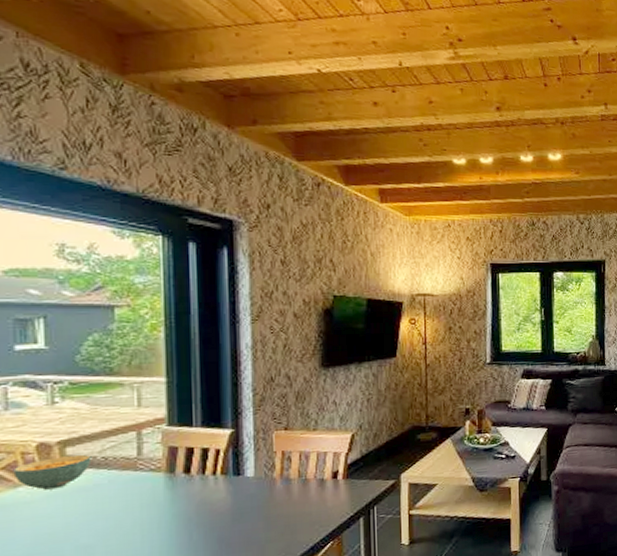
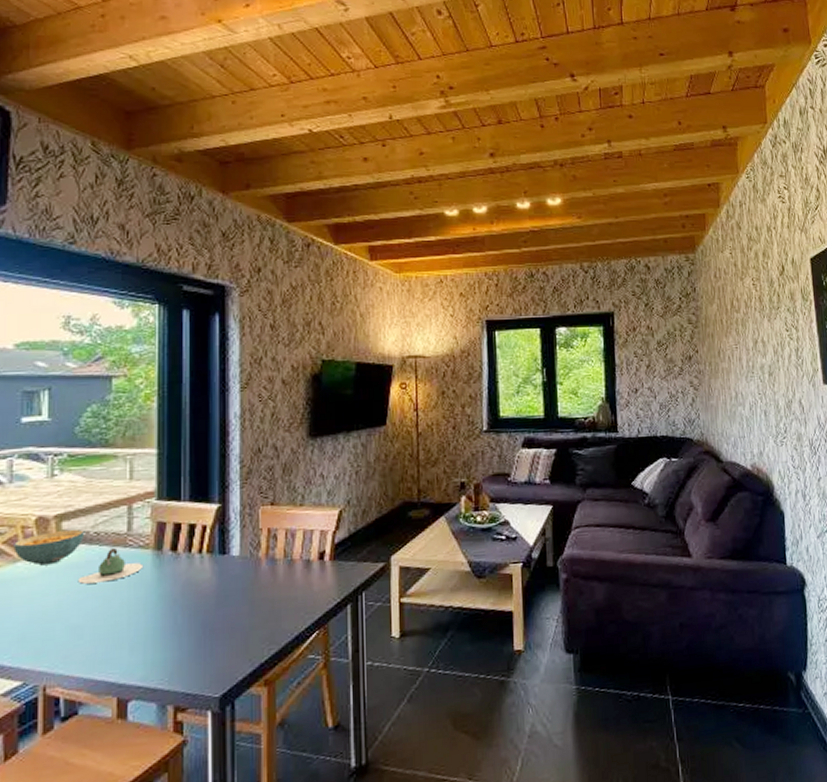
teapot: none [86,472,156,506] -> present [77,548,144,584]

